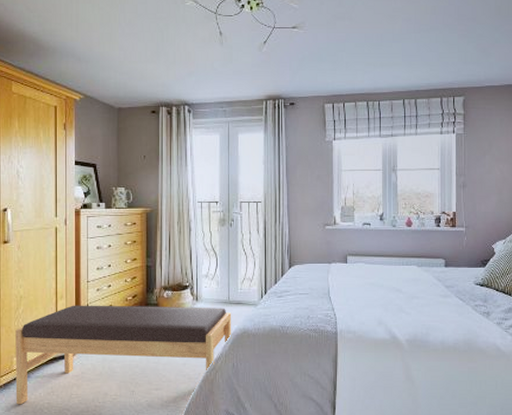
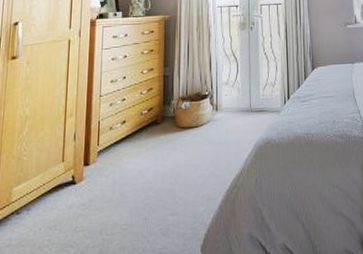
bench: present [15,305,232,405] -> none [11,117,254,245]

